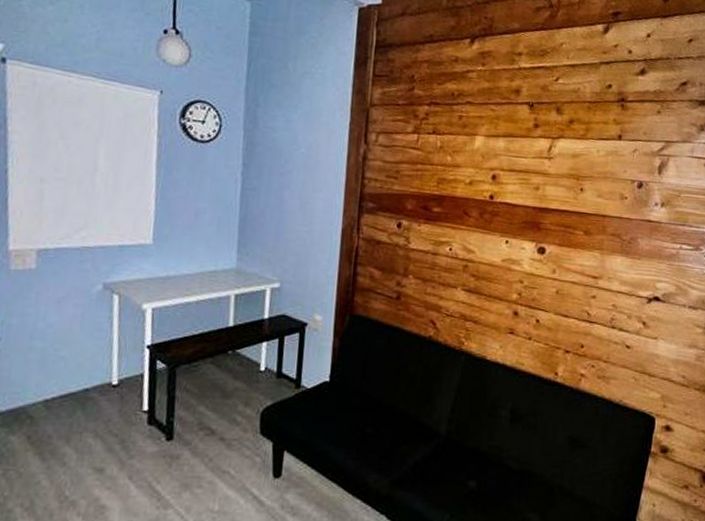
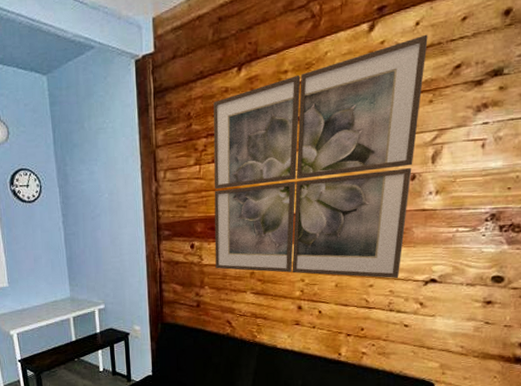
wall art: none [424,47,658,292] -> present [213,34,428,279]

